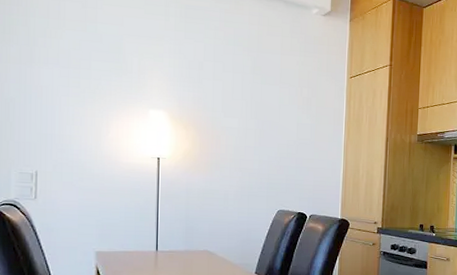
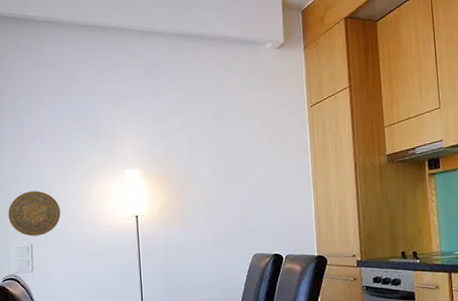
decorative plate: none [11,116,73,164] -> present [8,190,61,237]

